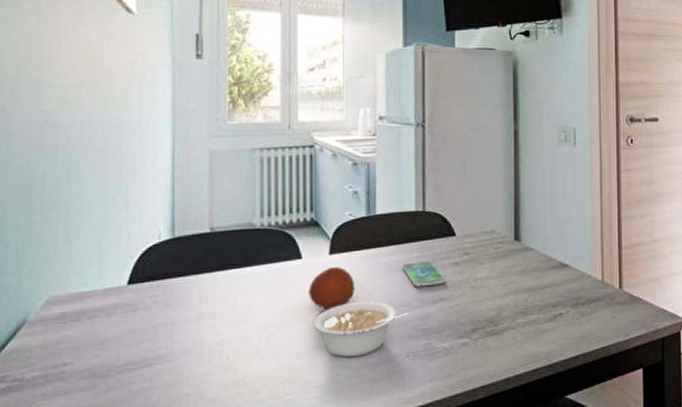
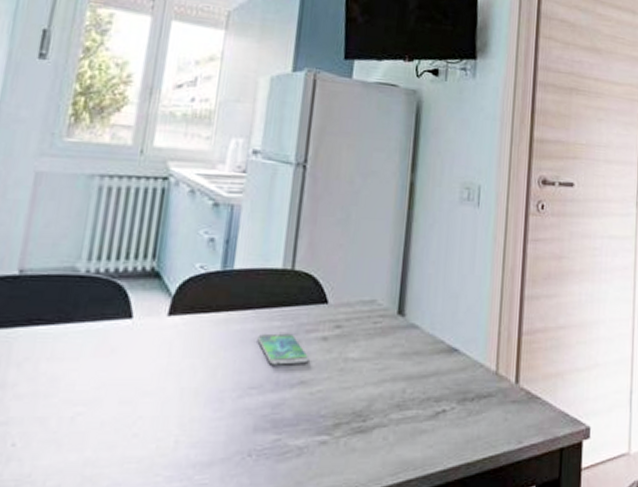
fruit: present [308,266,355,310] -> none [133,331,196,387]
legume: present [313,301,409,357] -> none [134,380,259,452]

